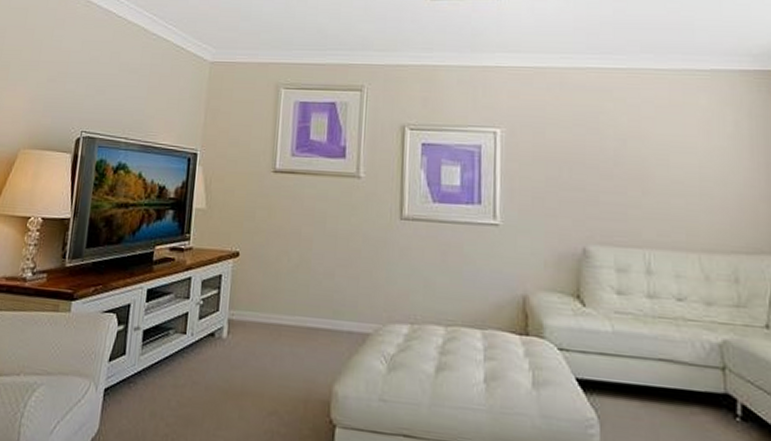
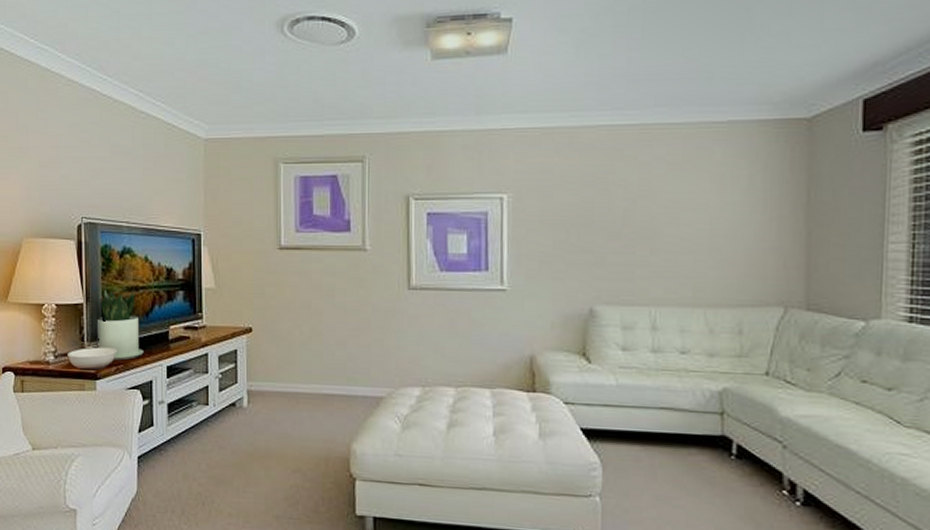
bowl: none [46,265,98,292] -> present [67,347,117,372]
planter: none [79,206,126,281] -> present [98,289,144,361]

